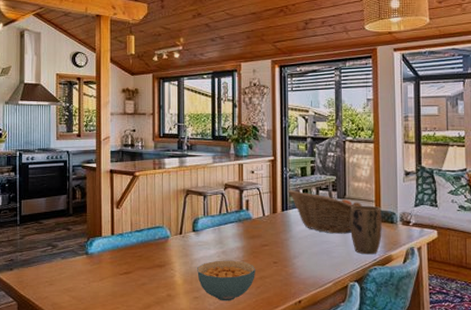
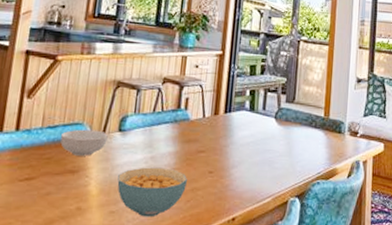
cereal bowl: none [147,231,185,253] -> present [60,129,108,156]
fruit basket: present [288,189,363,234] -> none [233,89,312,143]
plant pot: present [350,205,382,255] -> none [296,111,330,167]

